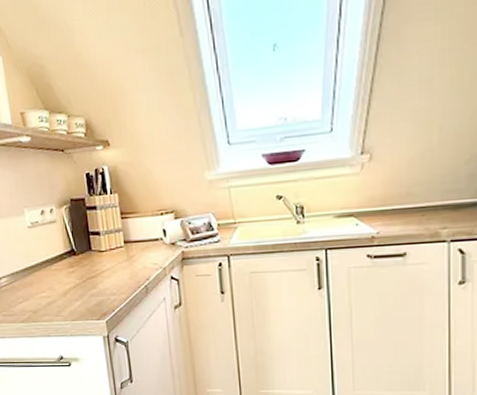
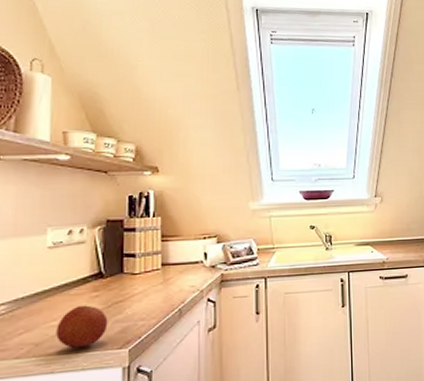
fruit: none [46,279,86,317] -> present [56,305,108,348]

